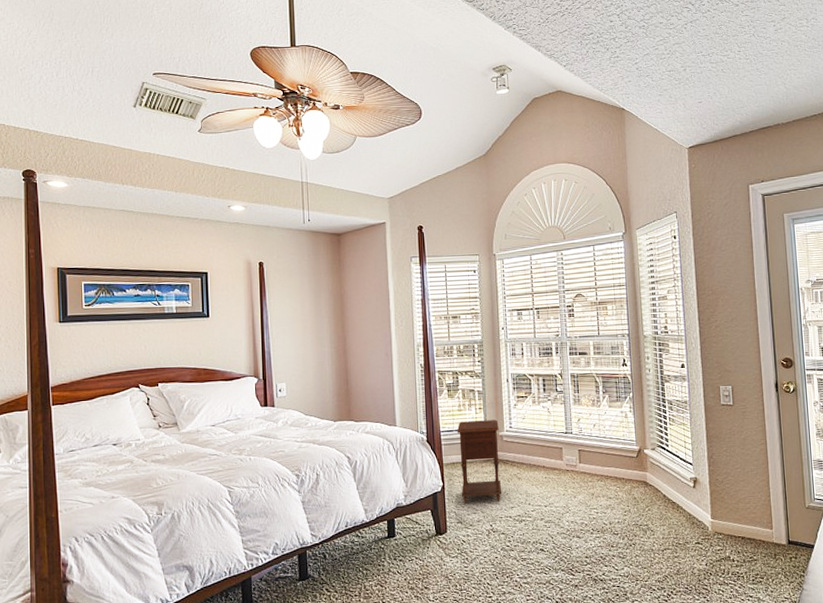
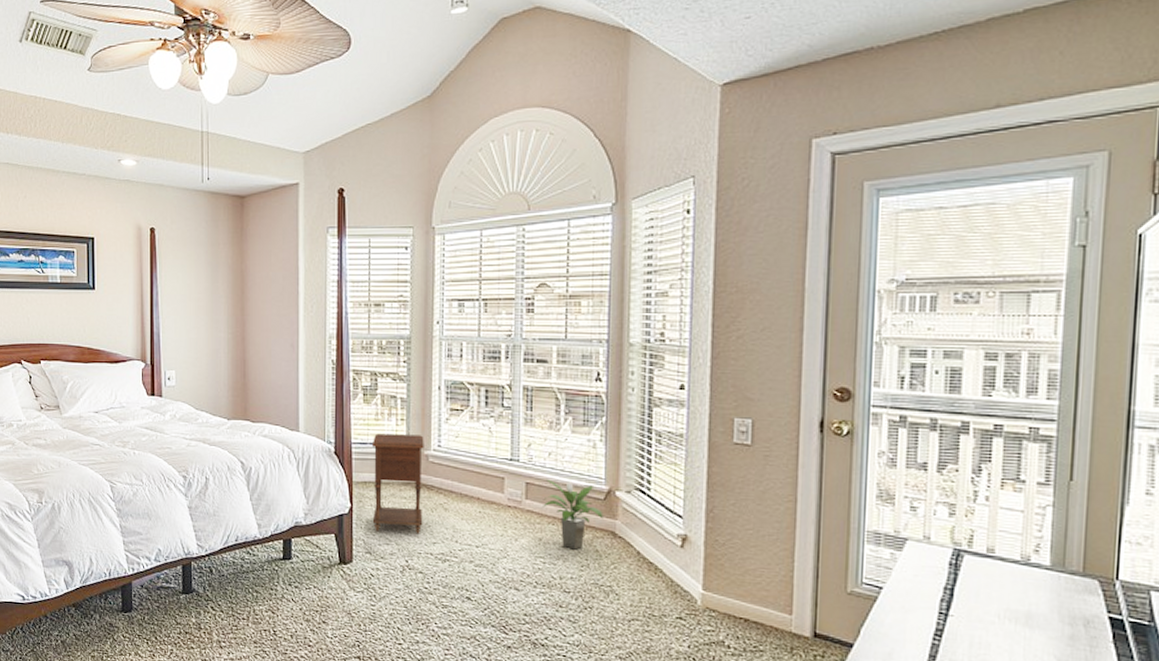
potted plant: none [592,445,637,500] -> present [543,479,604,550]

